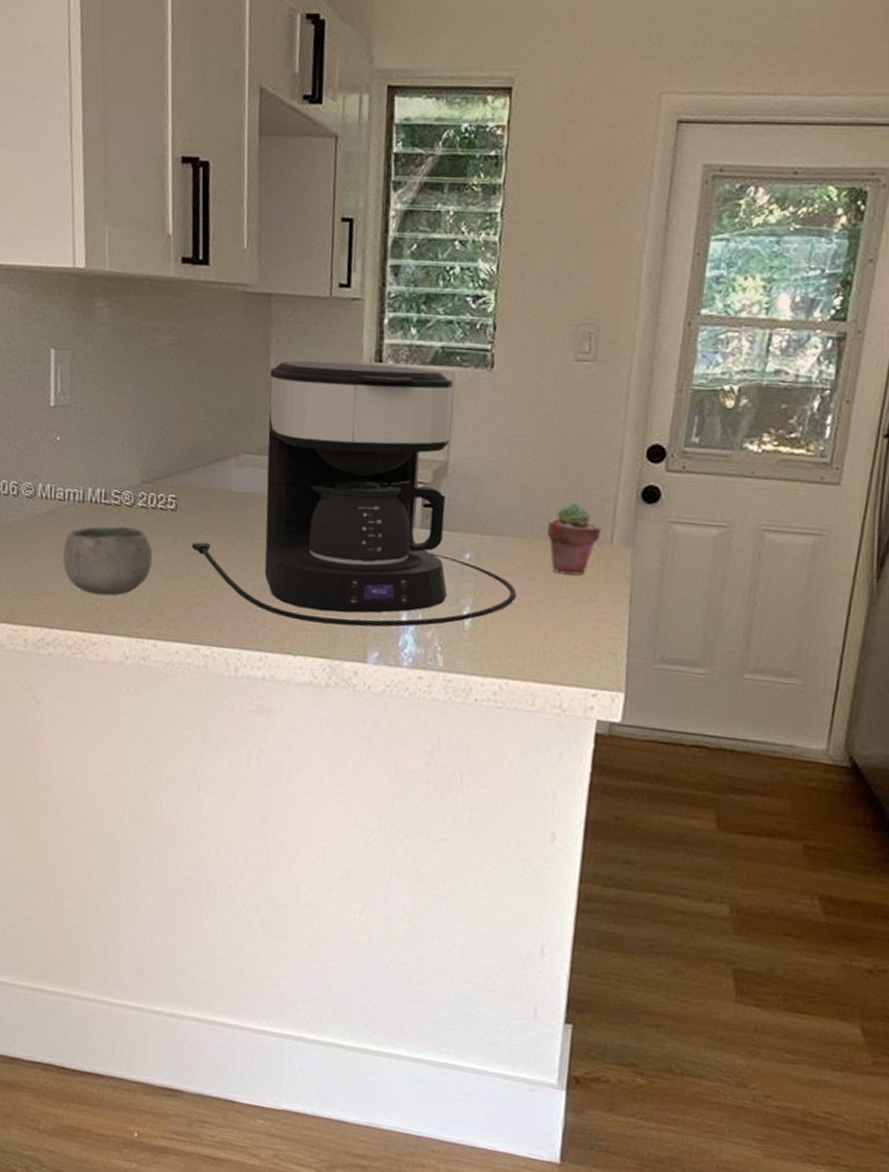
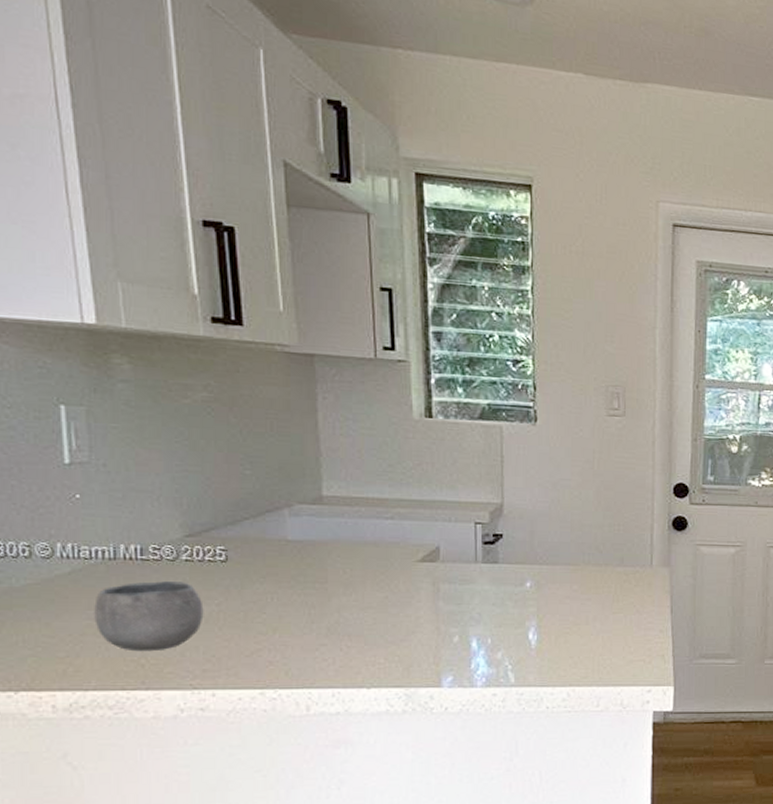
coffee maker: present [191,360,517,628] -> none [247,416,575,657]
potted succulent: present [547,503,602,576] -> none [597,534,642,594]

